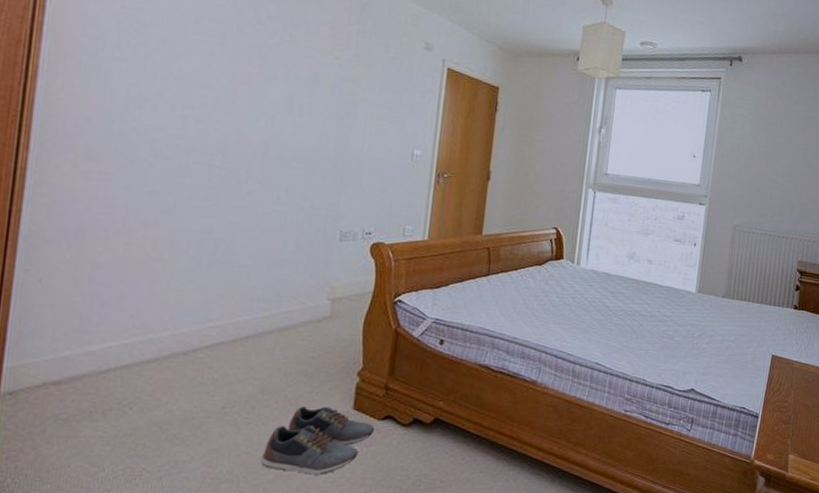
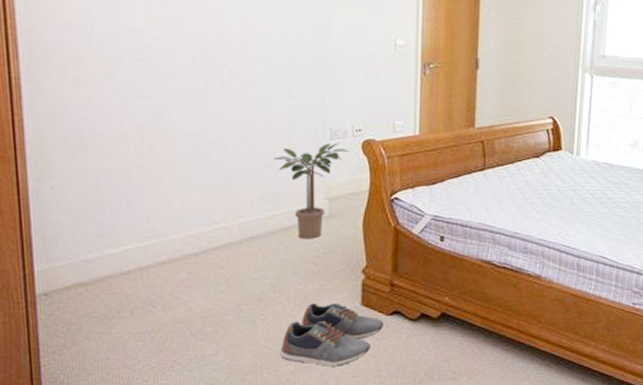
potted plant: none [280,244,357,340] -> present [274,142,349,239]

